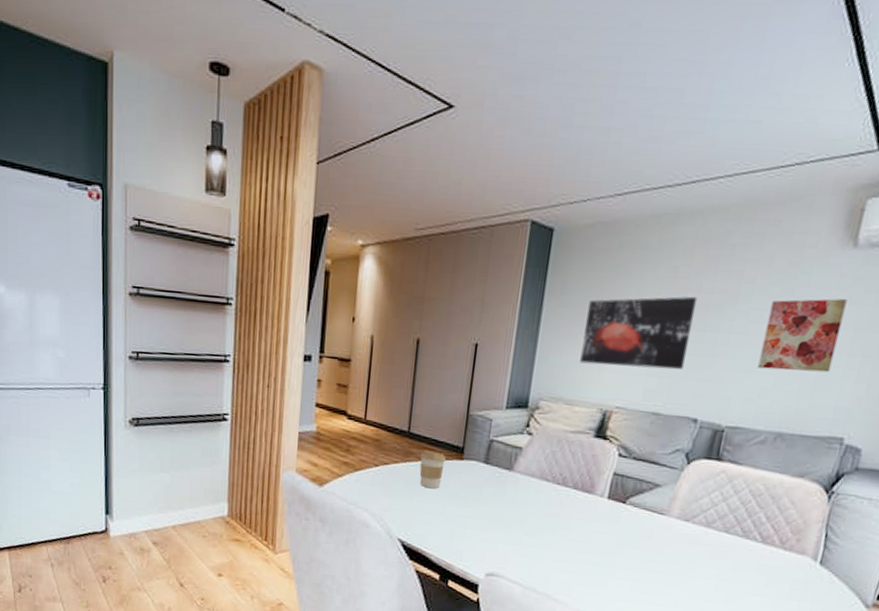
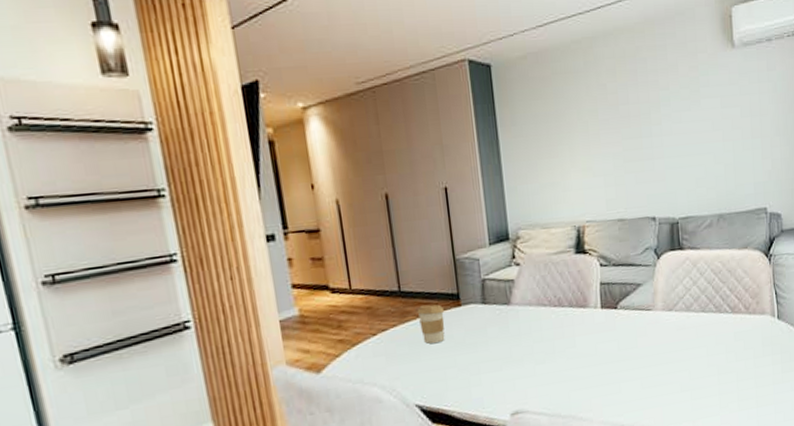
wall art: present [580,296,698,370] -> none [539,108,633,187]
wall art: present [757,298,847,373] -> none [686,92,743,162]

